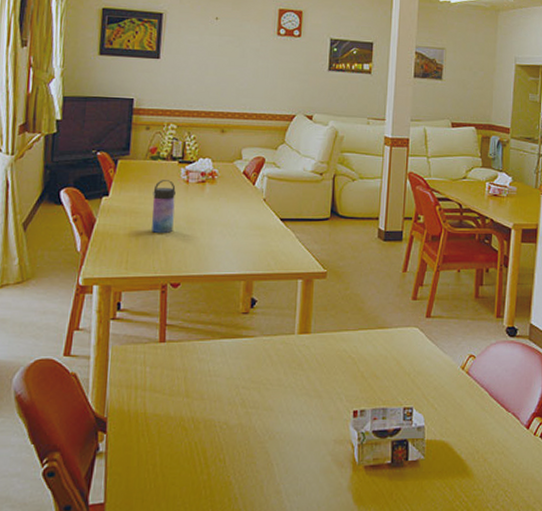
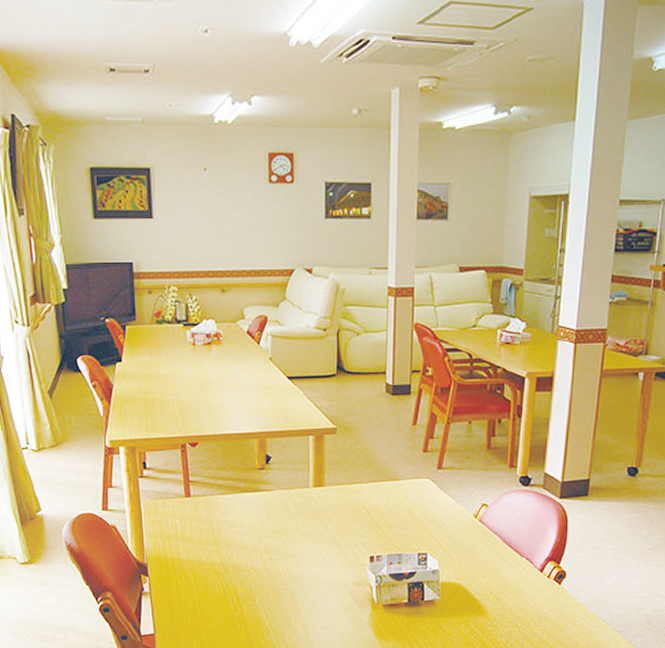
water bottle: present [152,180,176,233] -> none [163,343,186,395]

